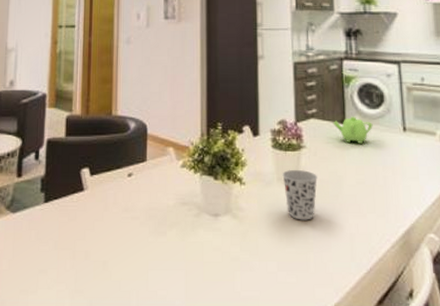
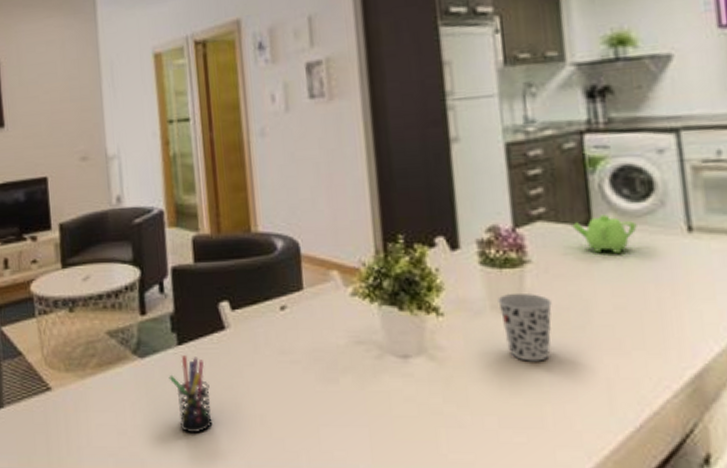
pen holder: none [34,210,66,277] -> present [169,354,213,434]

